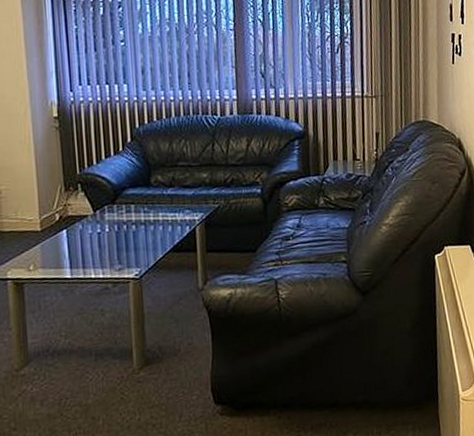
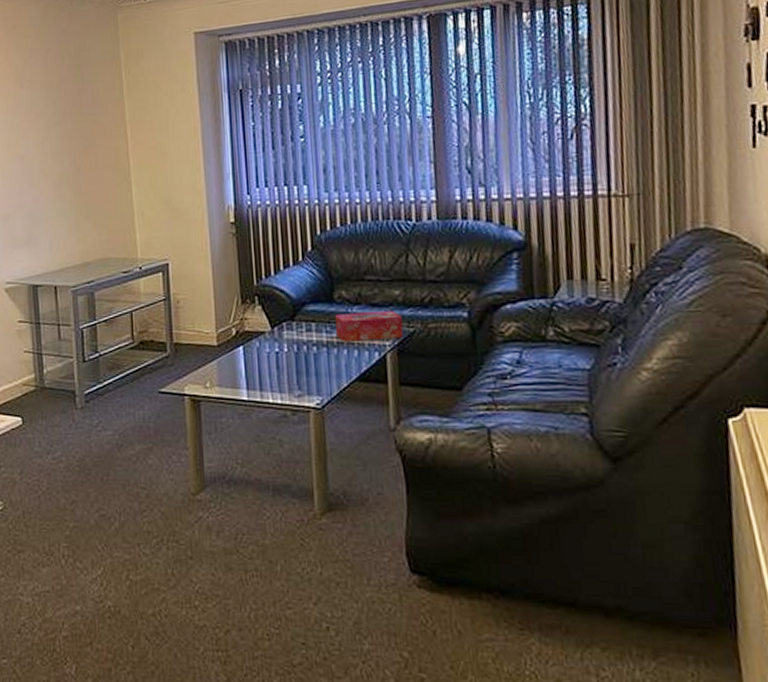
tissue box: none [152,190,210,219] -> present [335,310,404,342]

